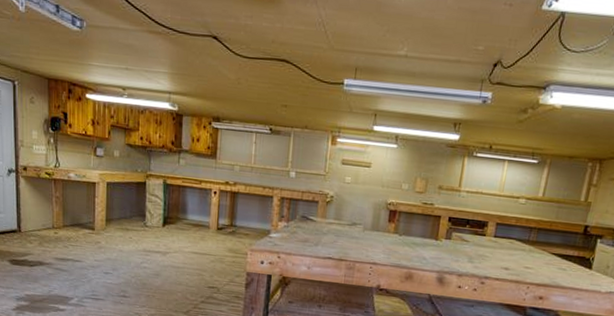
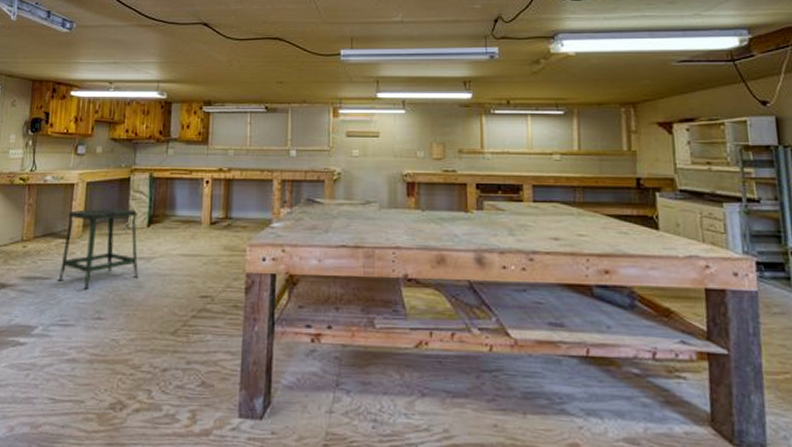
stool: none [87,206,157,273] -> present [58,208,139,290]

